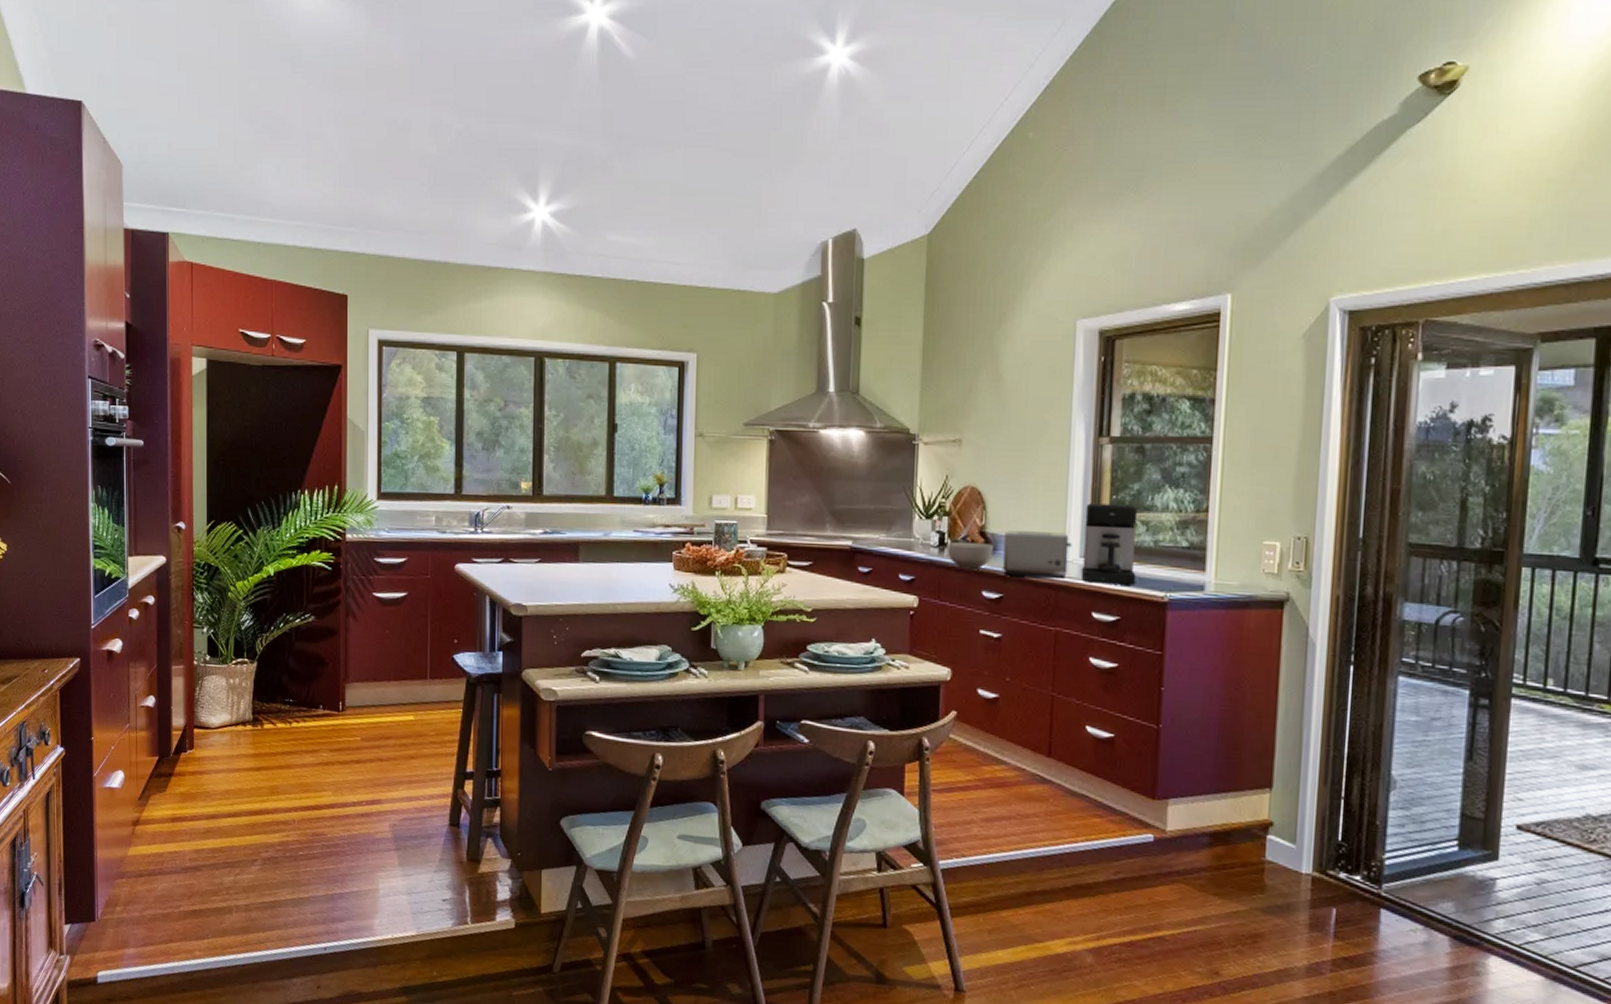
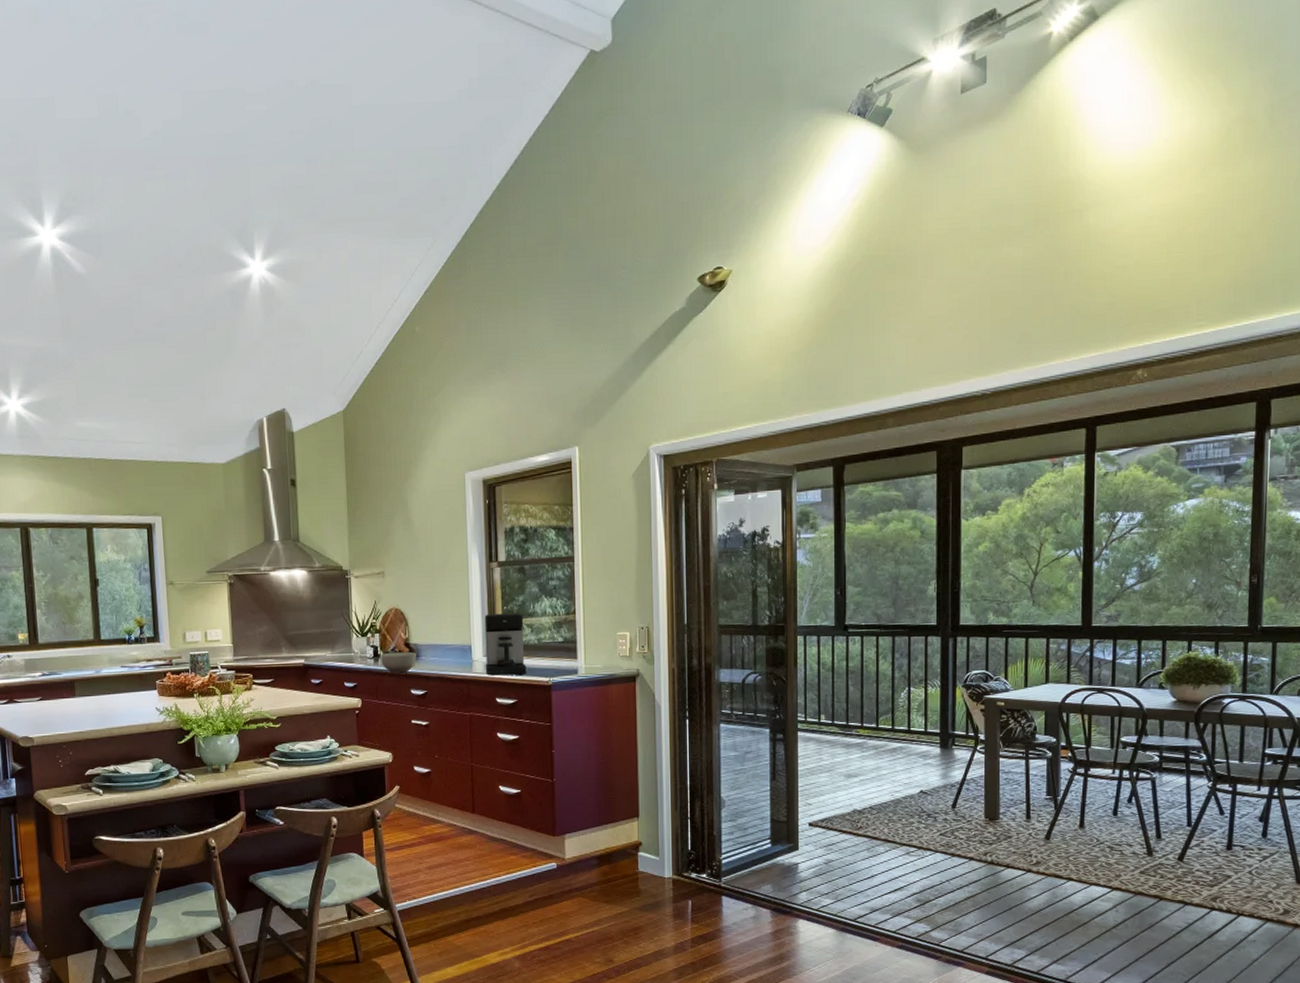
toaster: present [1002,530,1072,580] -> none [423,639,477,677]

